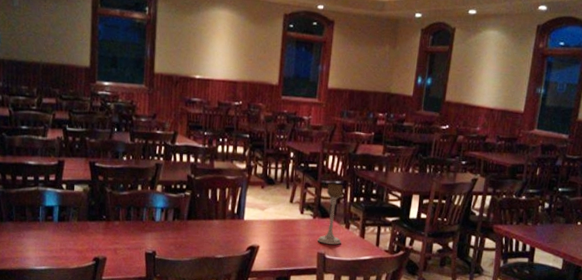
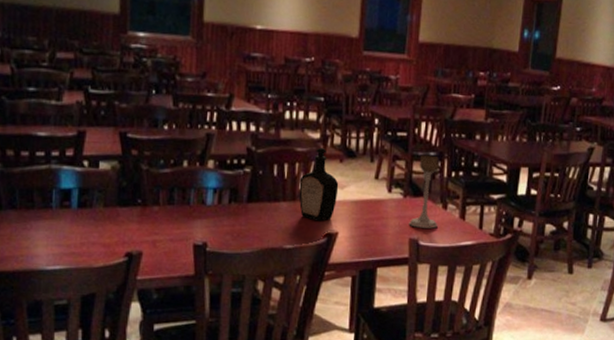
bottle: none [228,176,261,237] -> present [299,148,339,221]

